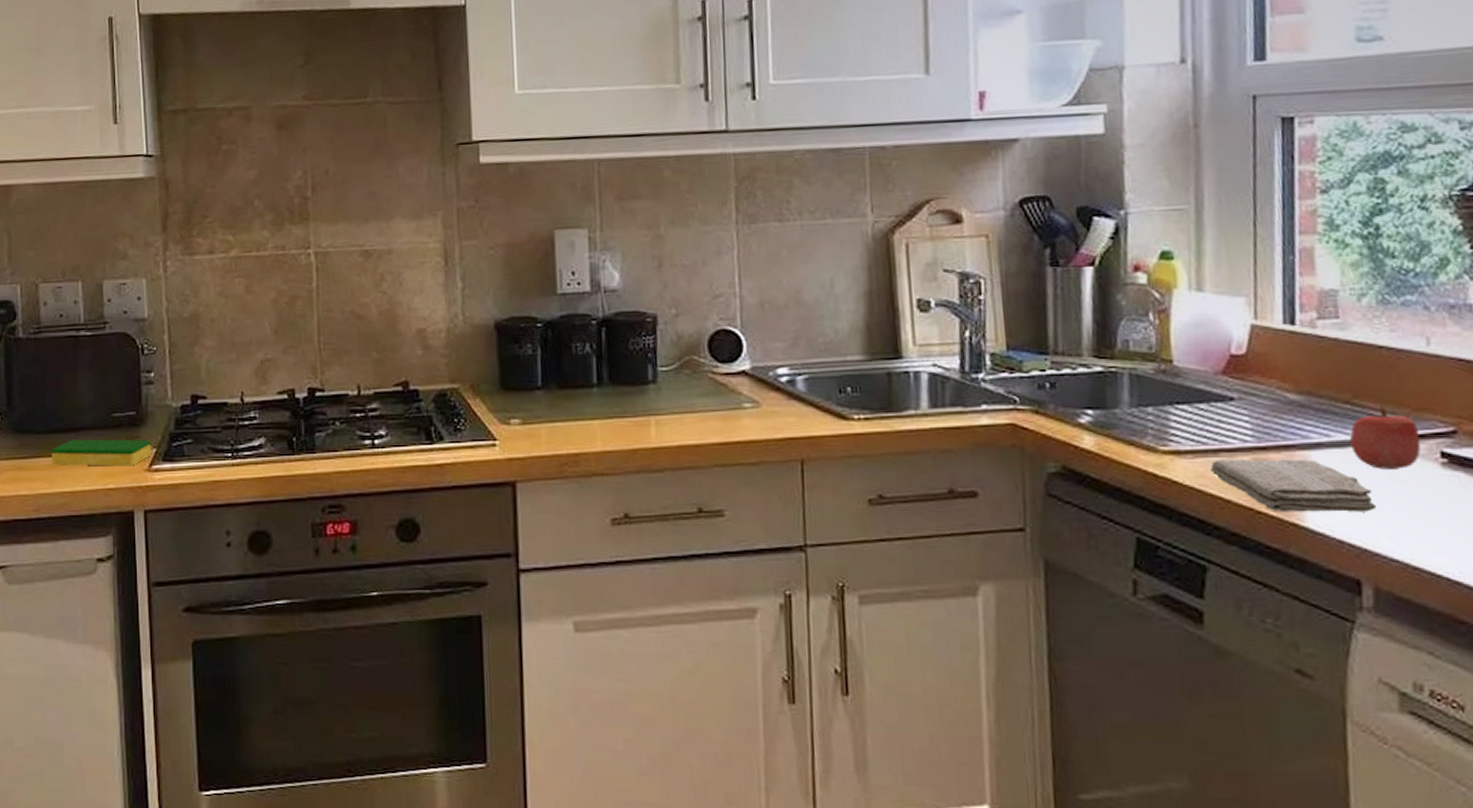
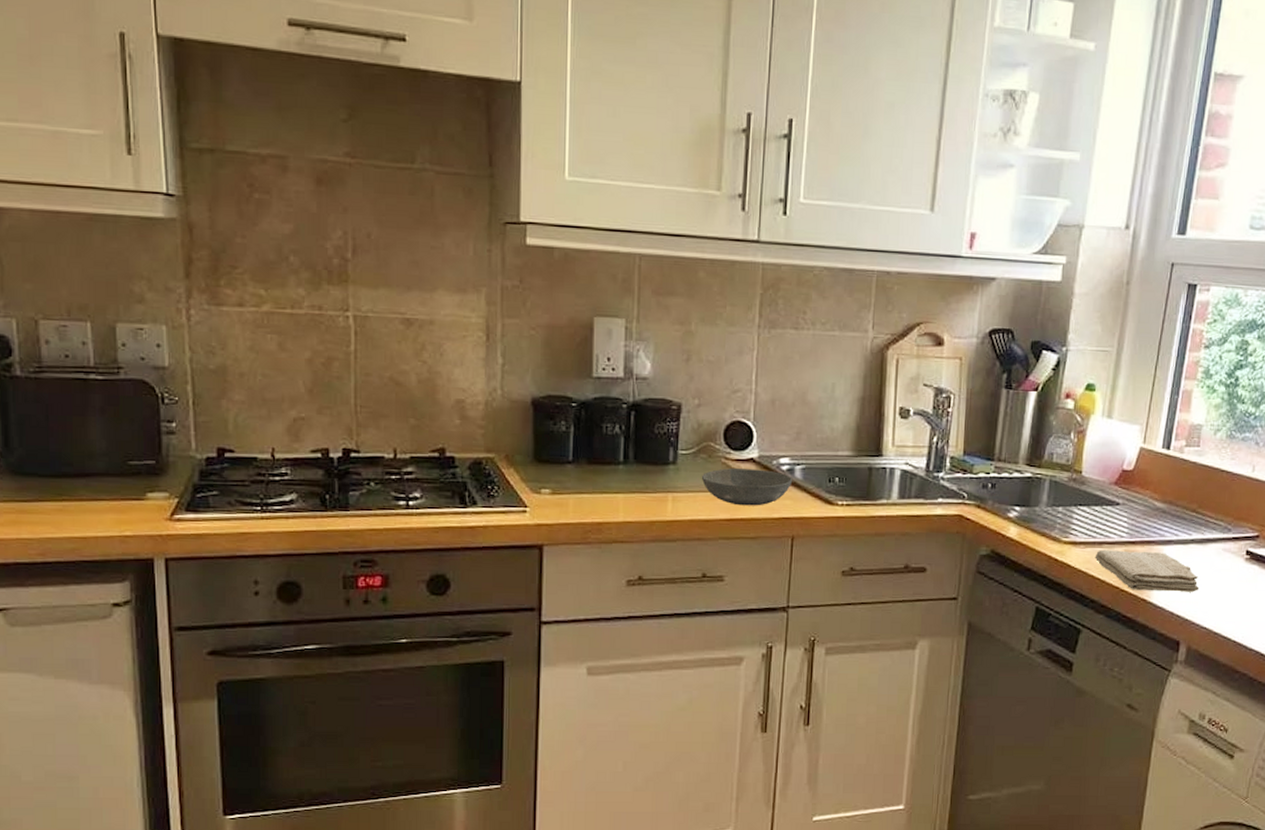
dish sponge: present [51,439,152,466] -> none [58,485,173,515]
bowl: none [686,383,795,426] -> present [701,468,793,506]
apple: present [1350,407,1421,469] -> none [1191,515,1236,562]

